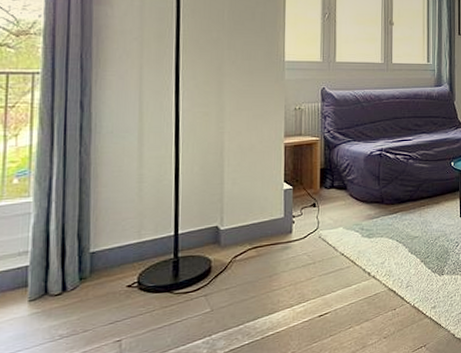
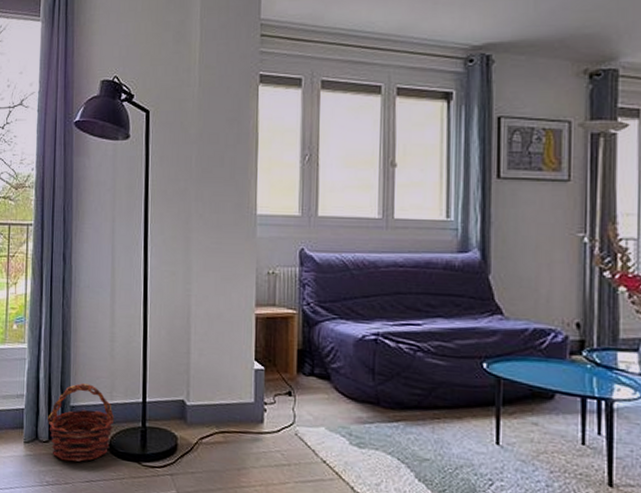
basket: none [61,227,143,309] -> present [48,383,115,463]

